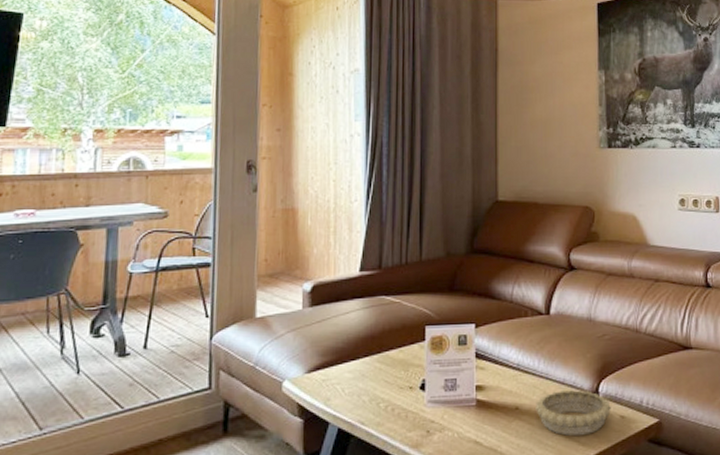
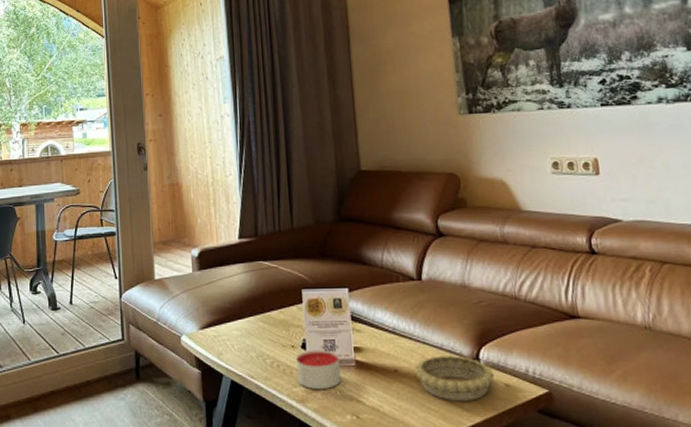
candle: none [413,390,459,433] -> present [296,350,341,389]

